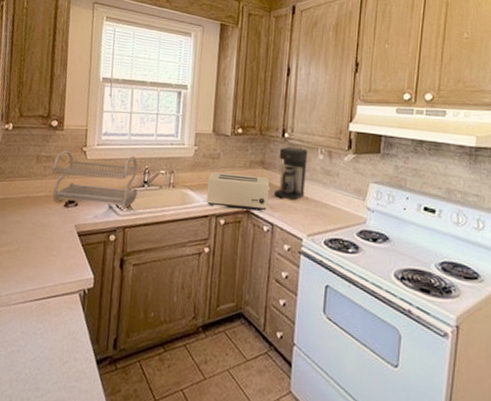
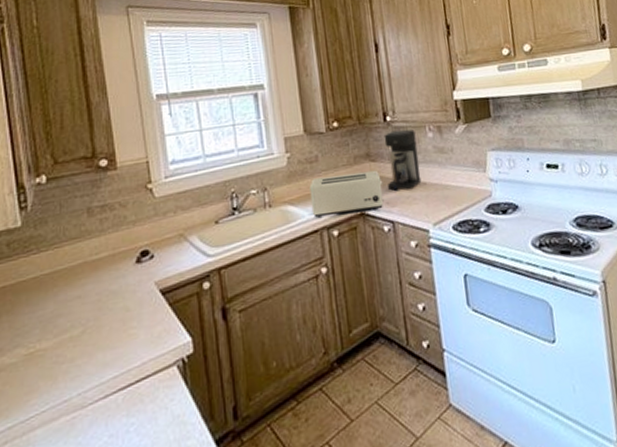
dish rack: present [51,150,138,209] -> none [110,180,228,260]

